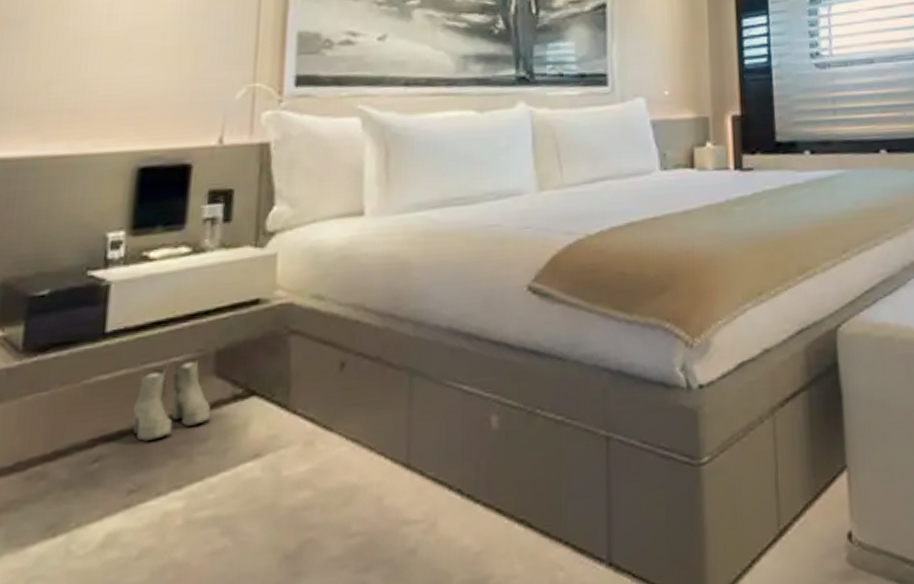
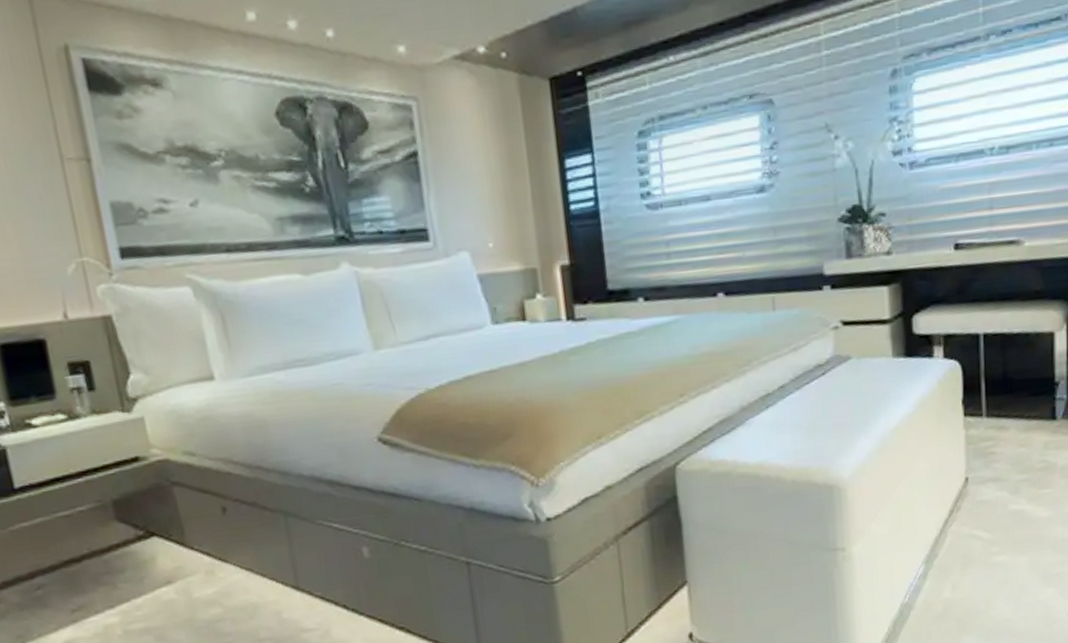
boots: present [132,359,210,443] -> none [55,508,122,574]

